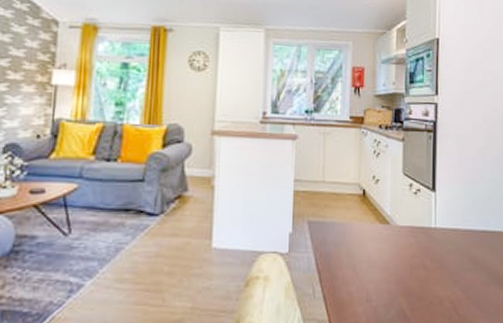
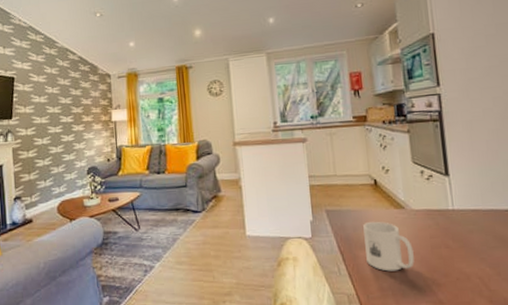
mug: none [344,236,393,294] -> present [363,221,414,272]

